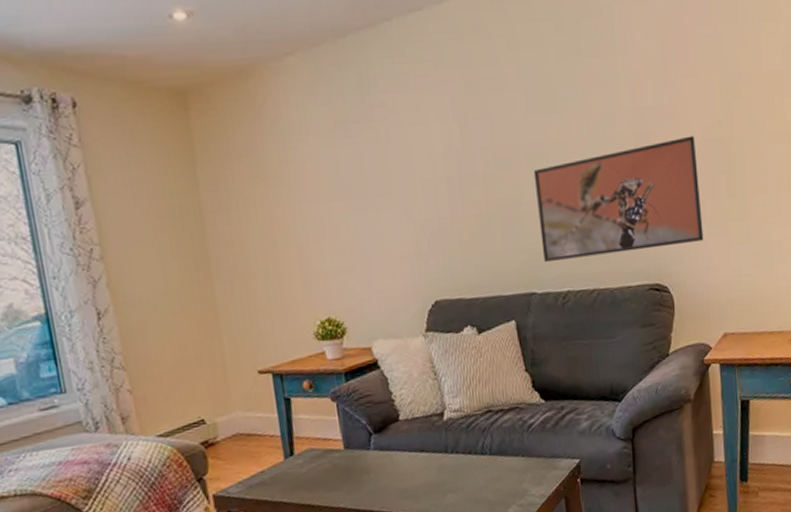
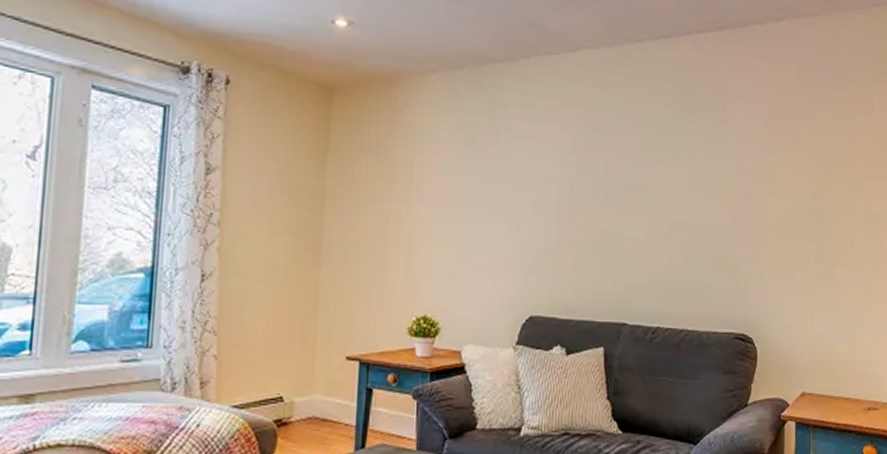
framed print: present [533,135,704,262] -> none [638,202,791,300]

